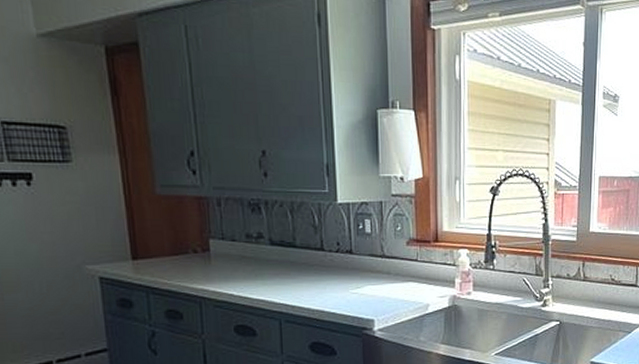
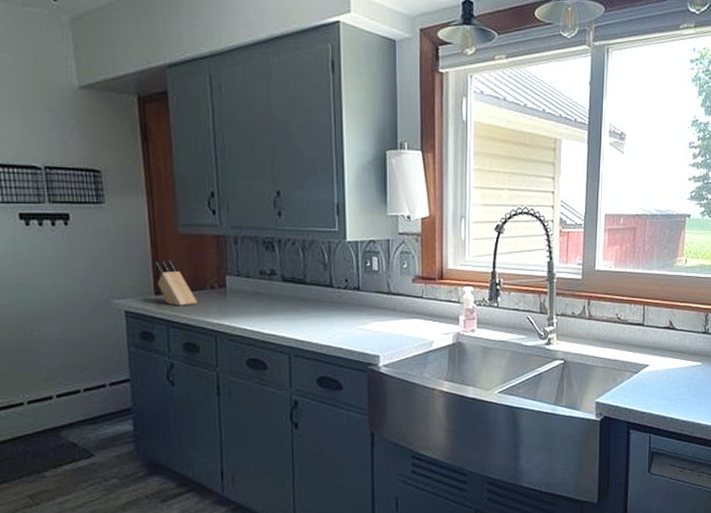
knife block: none [130,223,179,272] -> present [154,260,198,306]

